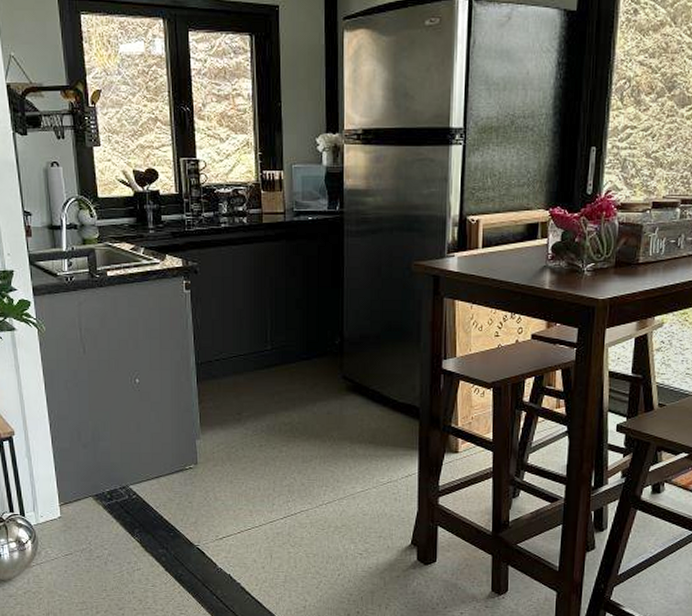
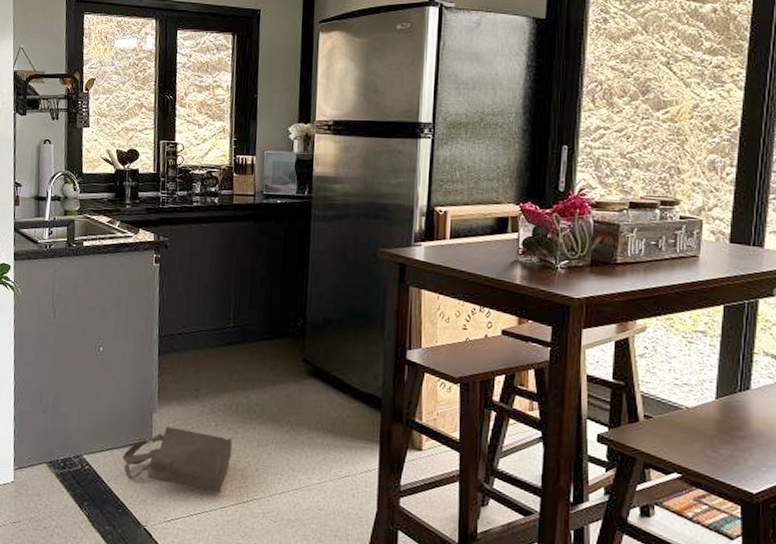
tote bag: none [169,451,277,509] -> present [123,426,232,493]

